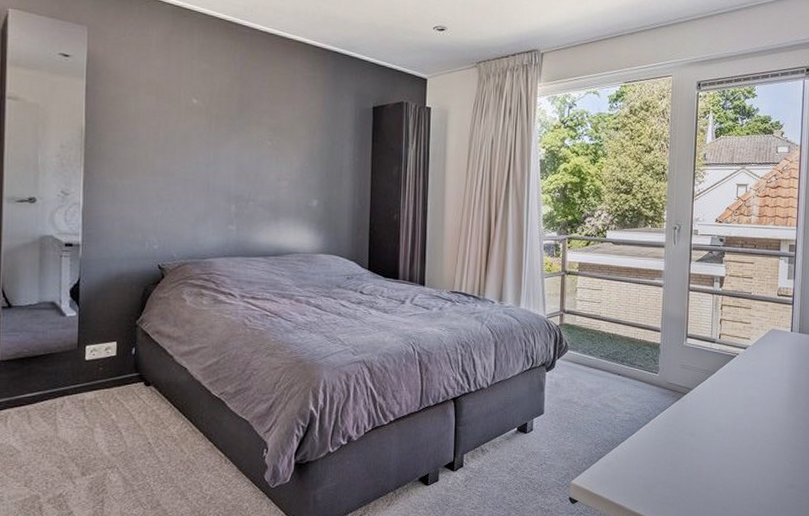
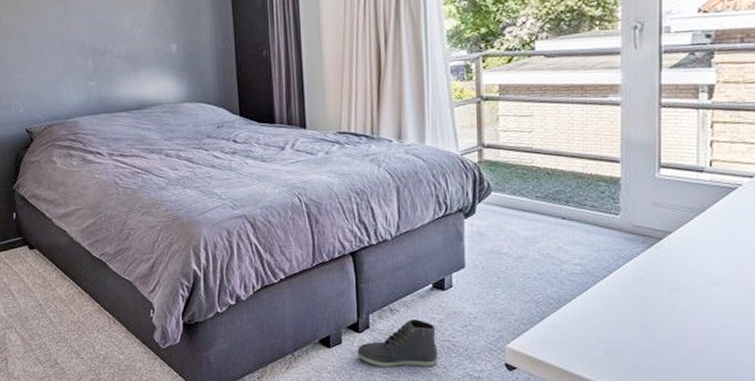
sneaker: none [451,459,518,503] -> present [357,319,438,367]

